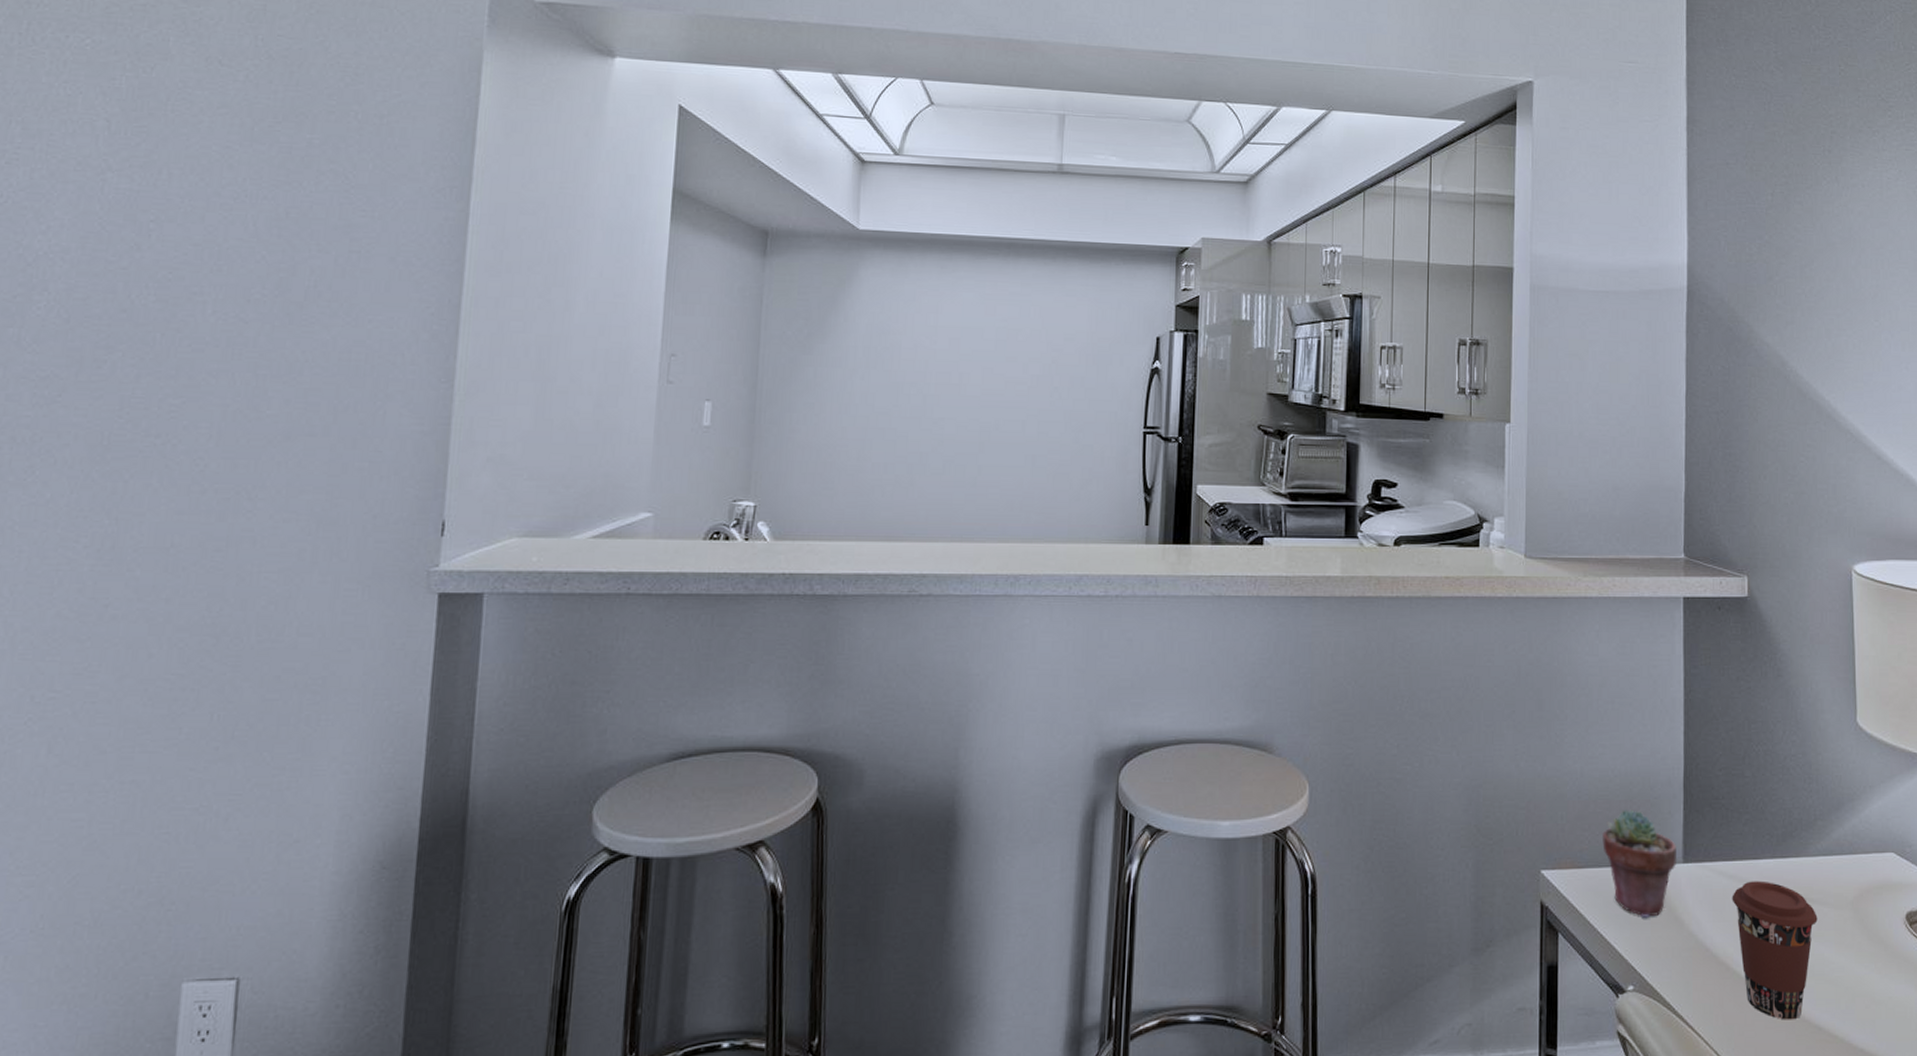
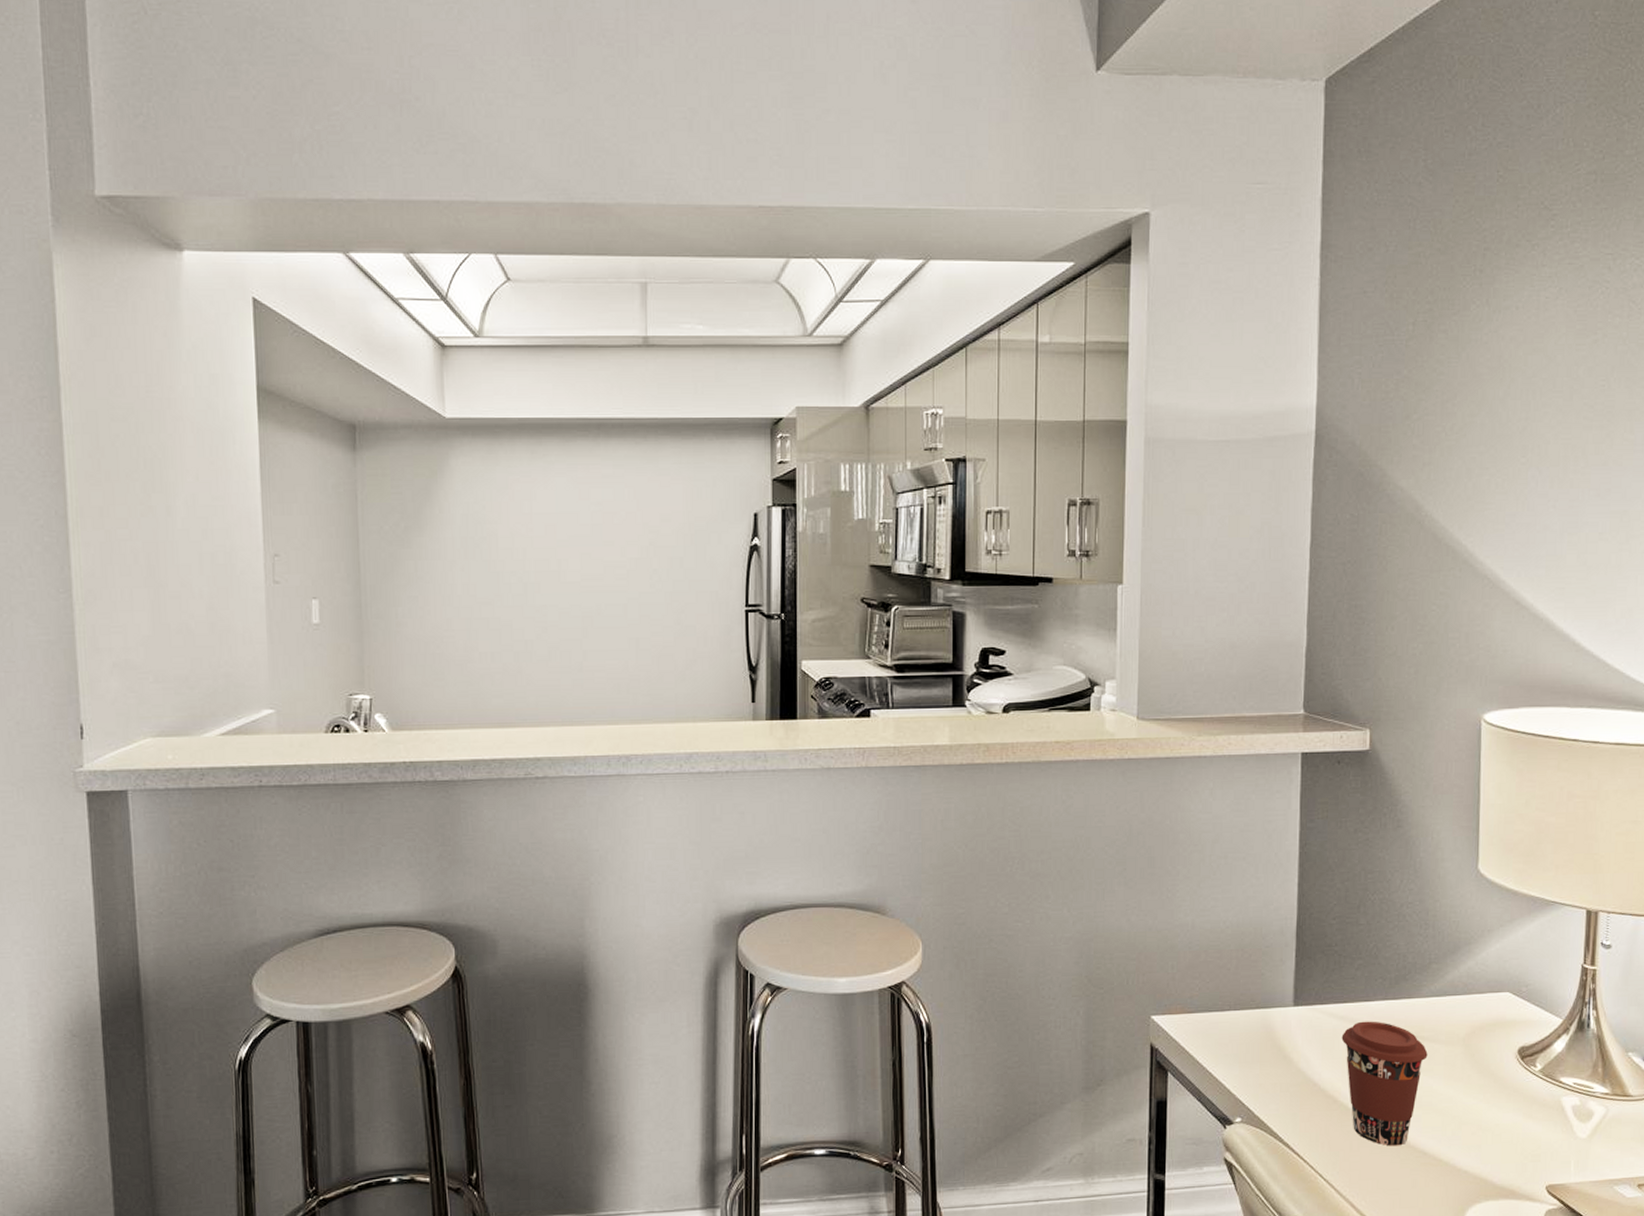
potted succulent: present [1602,810,1678,919] -> none [1213,958,1288,1058]

